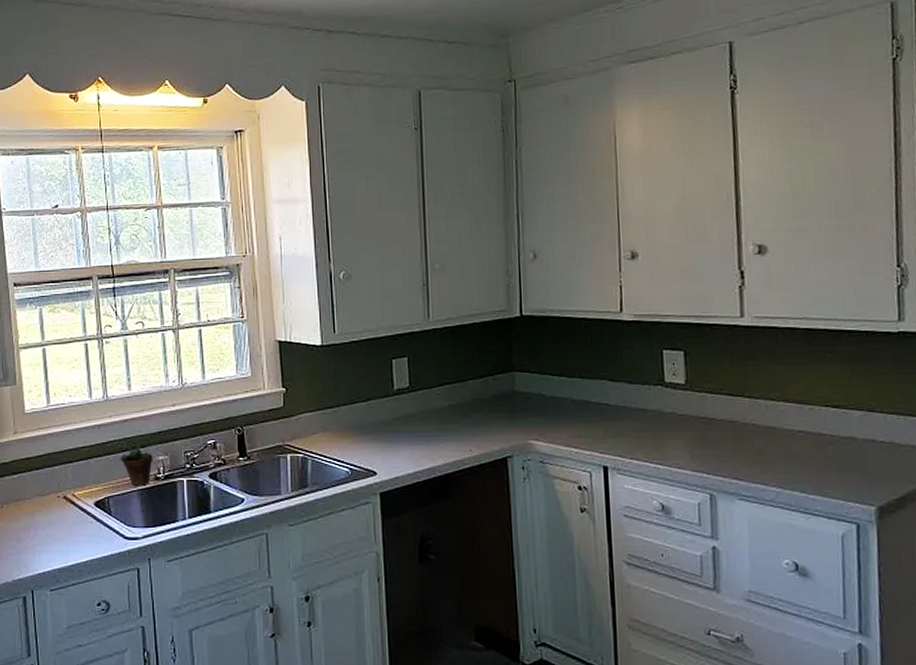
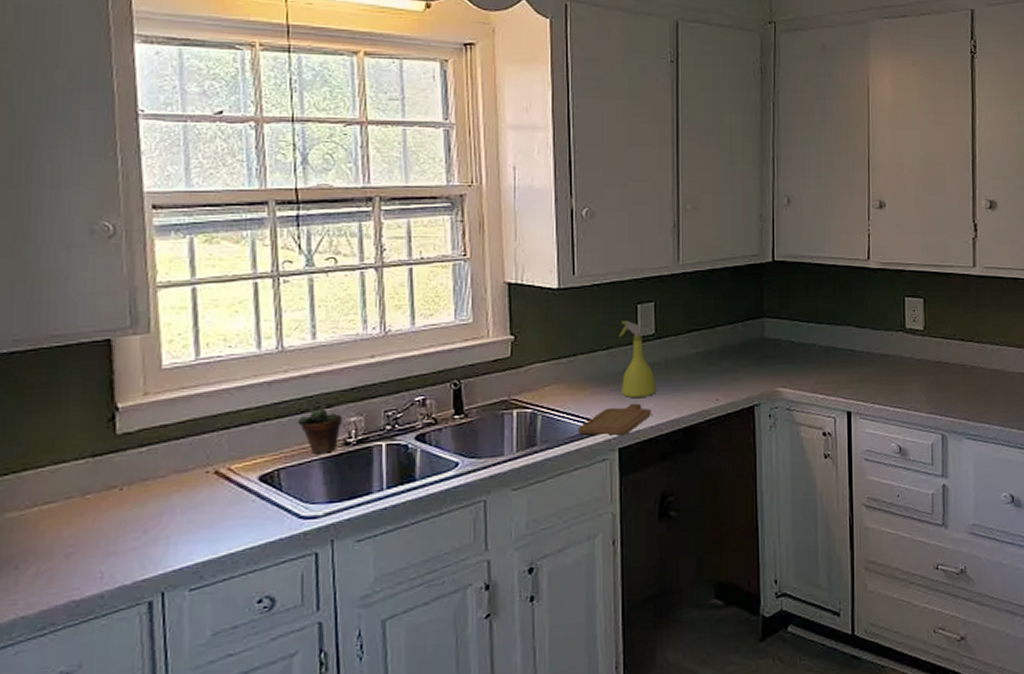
chopping board: none [344,451,409,480] -> present [579,403,651,436]
spray bottle: none [376,375,414,447] -> present [619,321,658,398]

